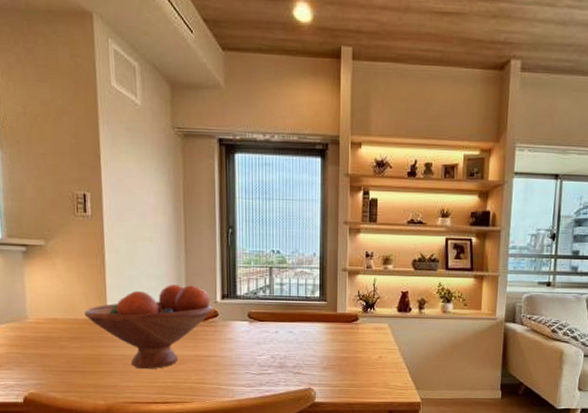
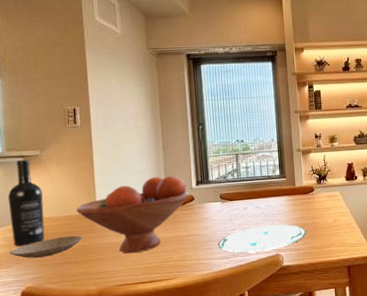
wine bottle: none [8,250,49,348] -> present [7,160,45,247]
plate: none [11,341,91,362] -> present [9,235,82,258]
plate: none [243,353,345,383] -> present [218,224,306,253]

